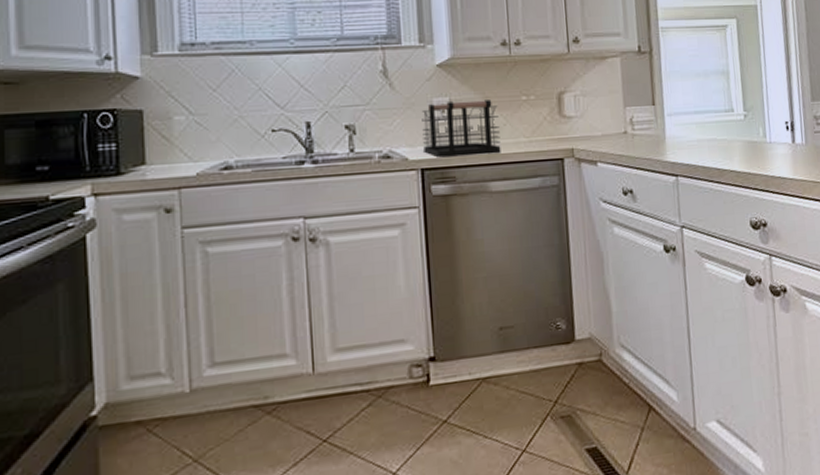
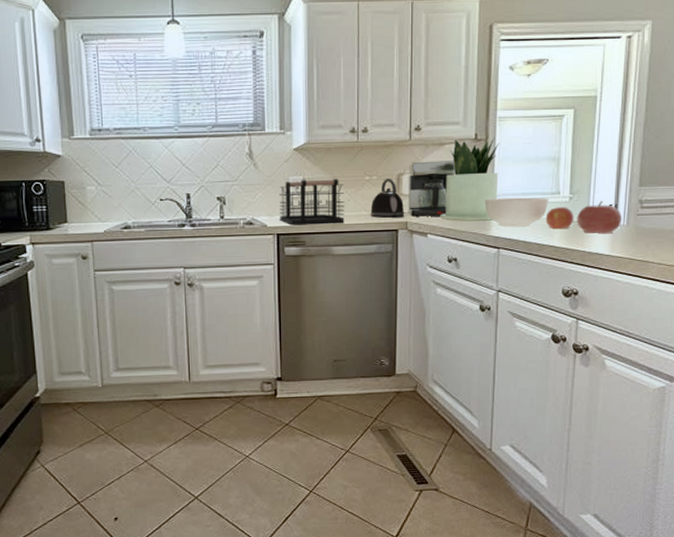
kettle: none [530,98,570,145] -> present [370,179,405,218]
coffee maker: none [569,76,622,142] -> present [407,160,456,217]
planter: none [608,50,669,146] -> present [439,138,499,222]
bowl: none [656,116,724,151] -> present [485,197,549,227]
fruit: none [722,126,752,152] -> present [545,207,574,230]
fruit: none [754,118,801,155] -> present [577,201,622,234]

